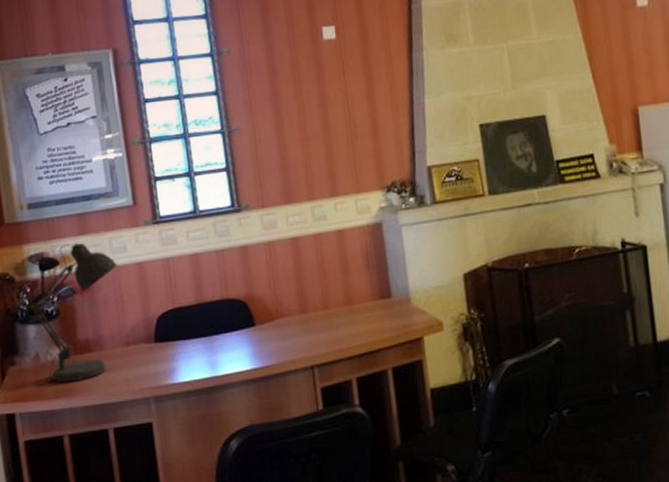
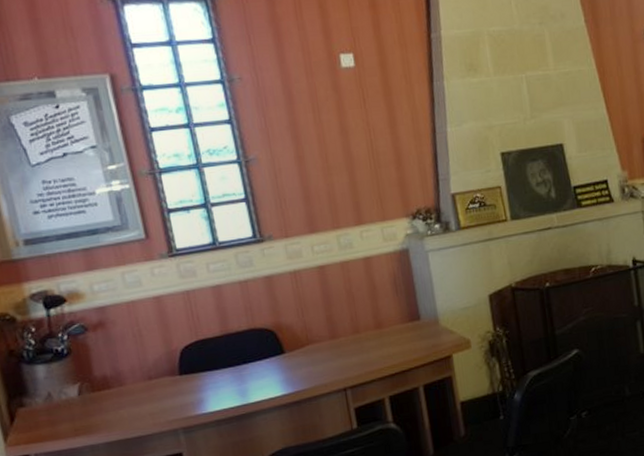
desk lamp: present [29,242,117,386] -> none [35,278,133,426]

